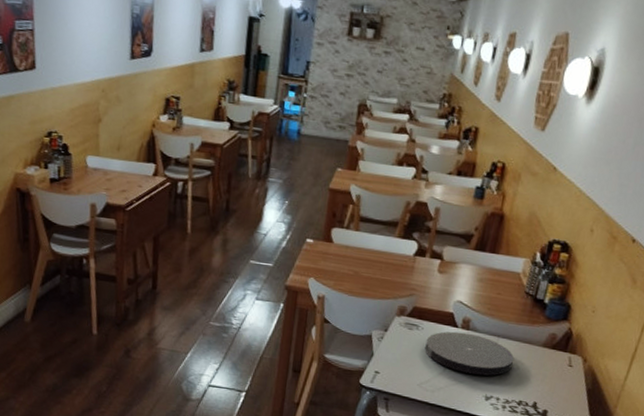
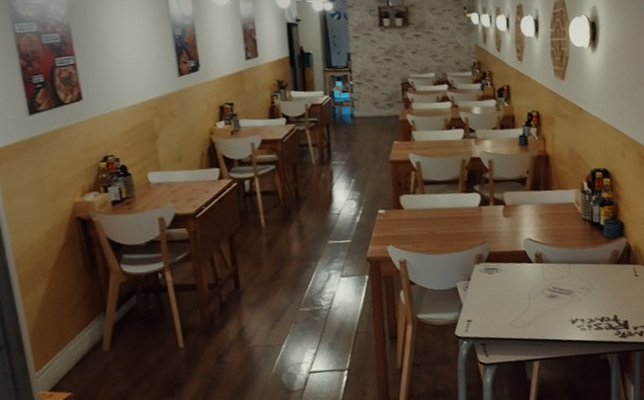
plate: present [425,331,515,376] -> none [507,265,588,304]

